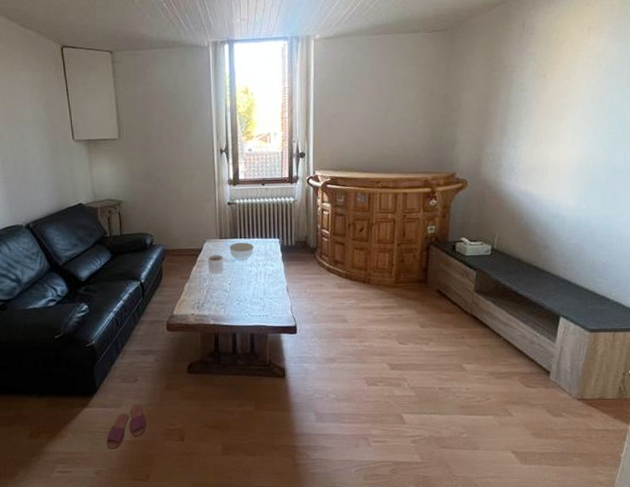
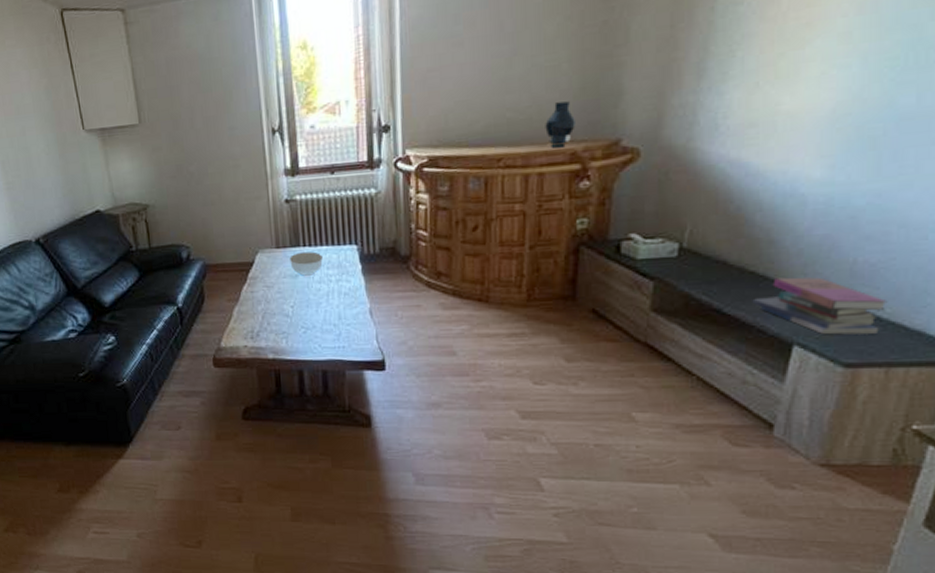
slippers: present [106,405,146,449] -> none [147,457,194,509]
mug: present [207,255,229,275] -> none [261,269,290,296]
vase: none [408,145,427,176] -> present [545,101,575,148]
books: none [536,271,613,310] -> present [752,277,888,335]

